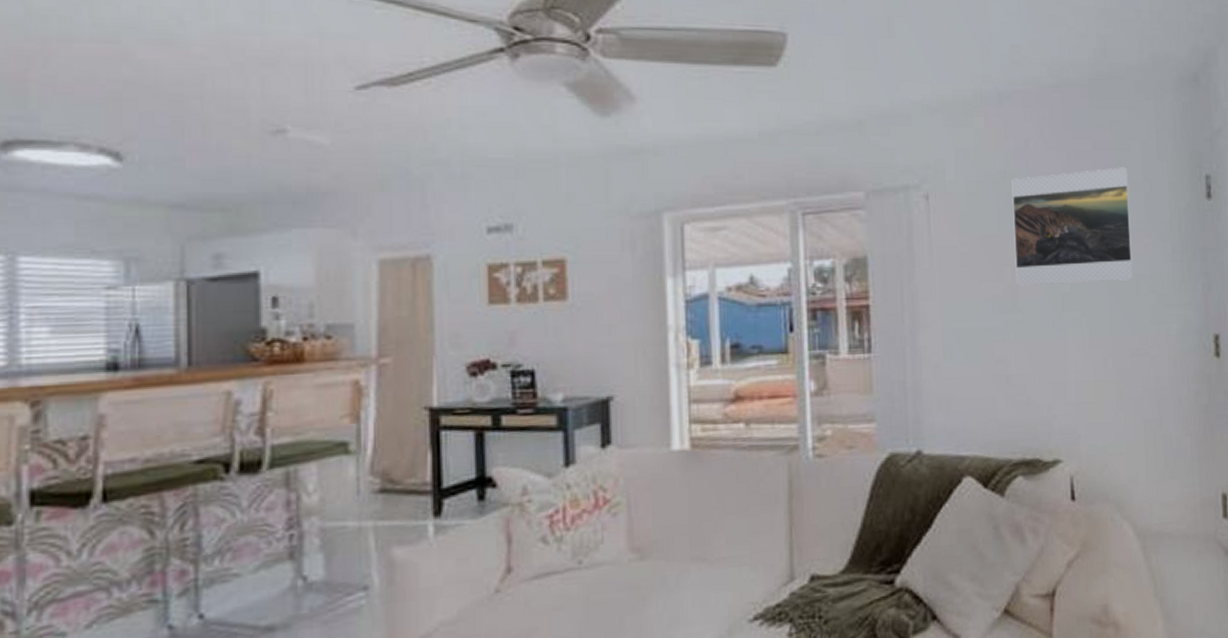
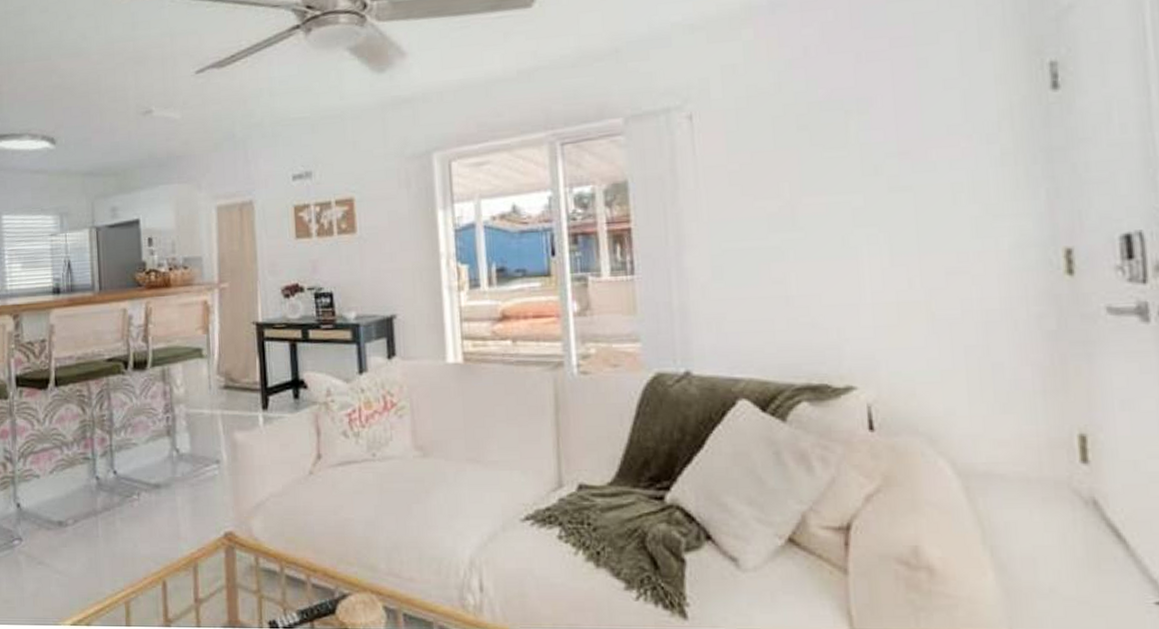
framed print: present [1011,167,1133,286] -> none [788,63,946,203]

